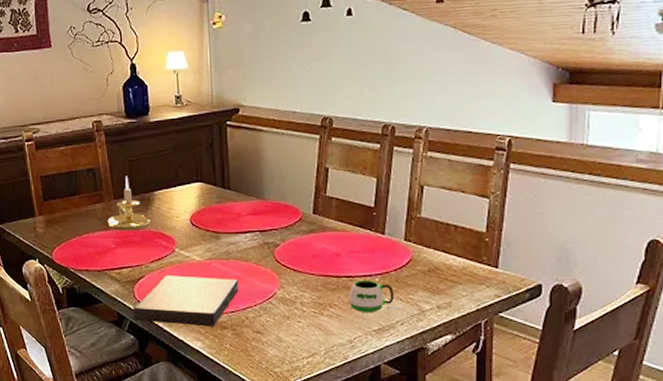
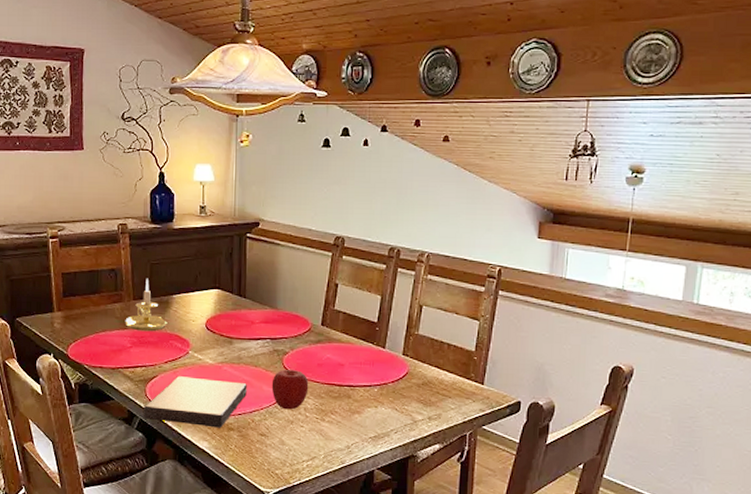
apple: none [264,263,304,305] -> present [271,370,309,410]
mug: present [348,280,402,312] -> none [348,390,397,421]

